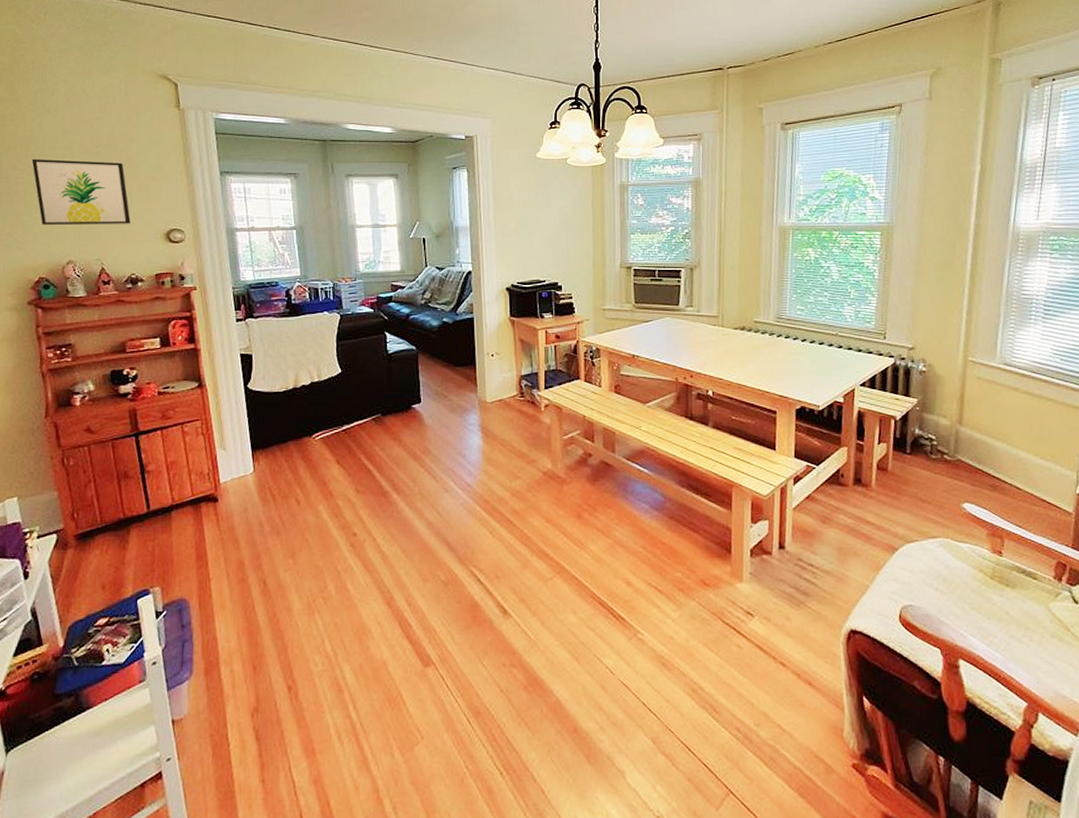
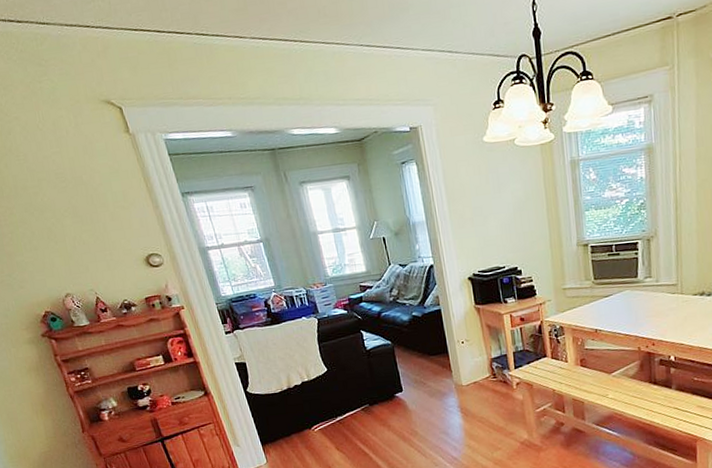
wall art: present [31,158,131,225] -> none [8,194,112,263]

